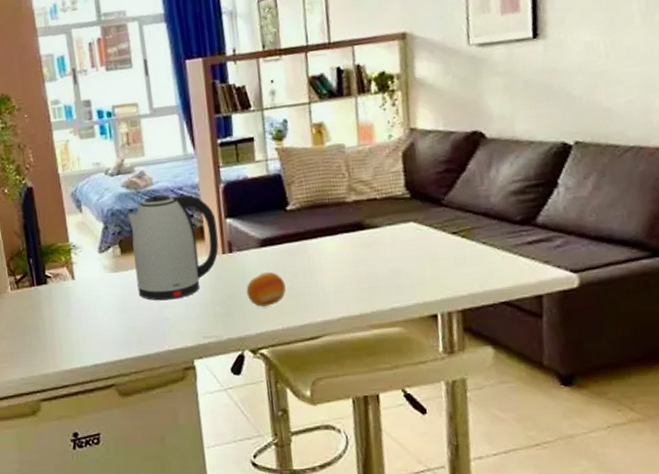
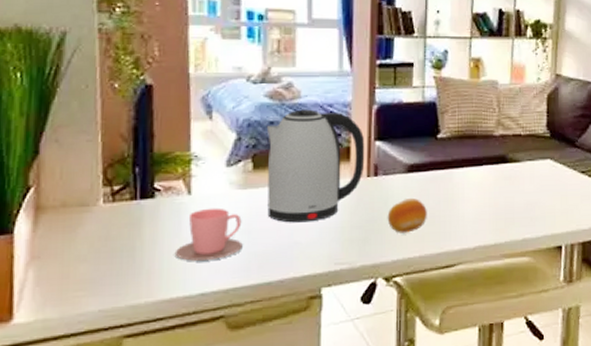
cup: none [69,290,122,337] -> present [174,207,243,261]

